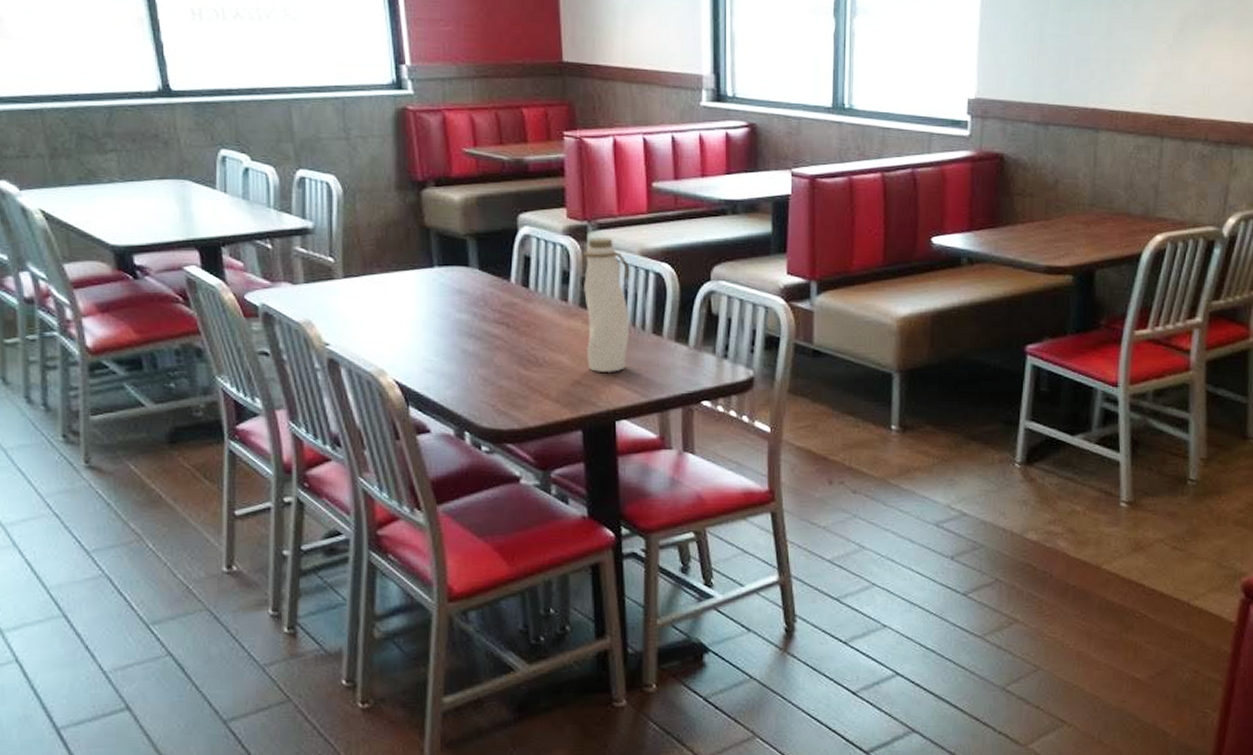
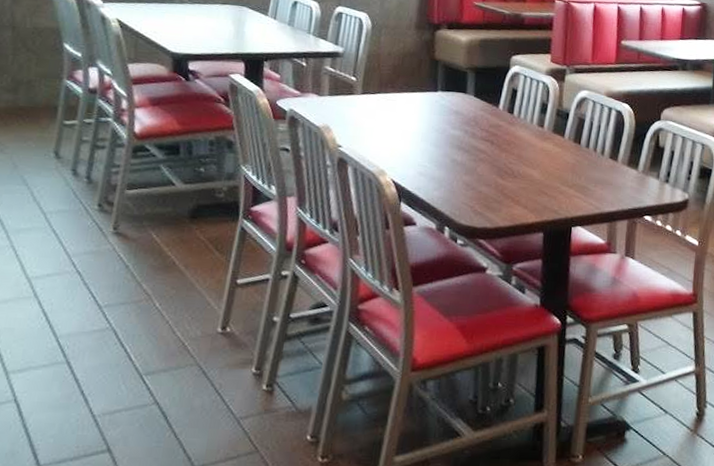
water bottle: present [584,237,630,372] -> none [554,79,597,187]

